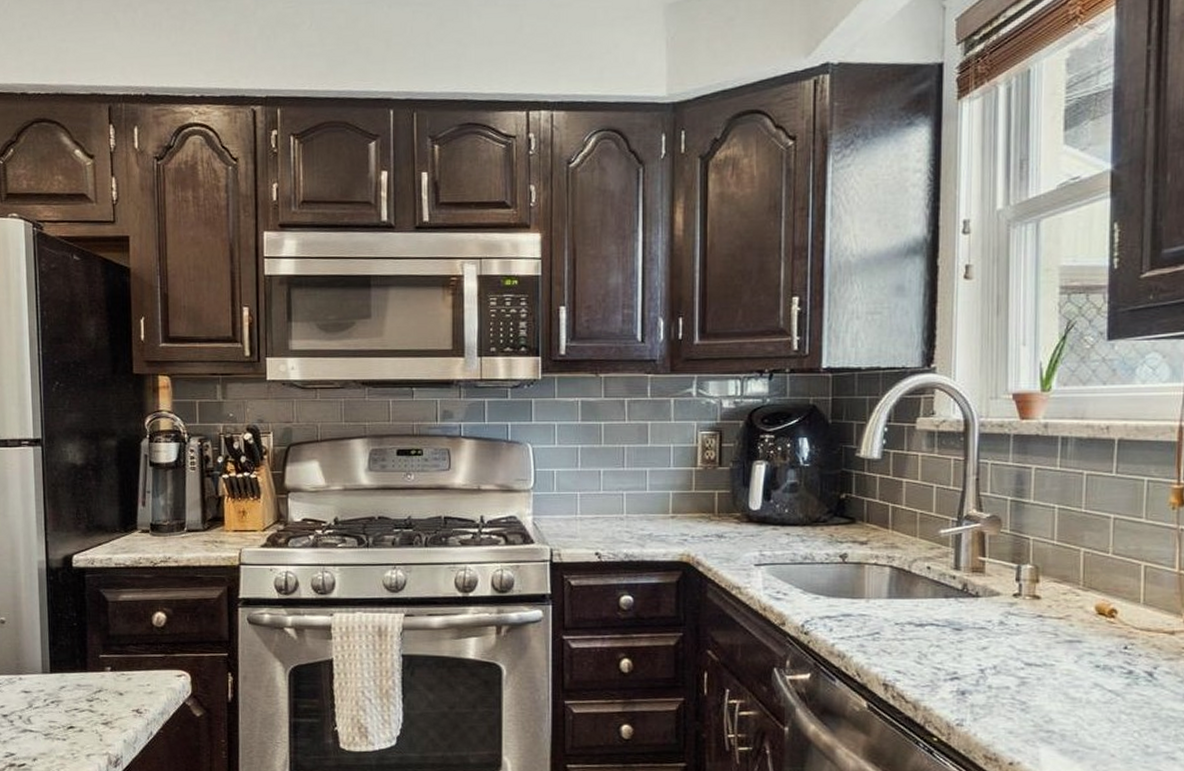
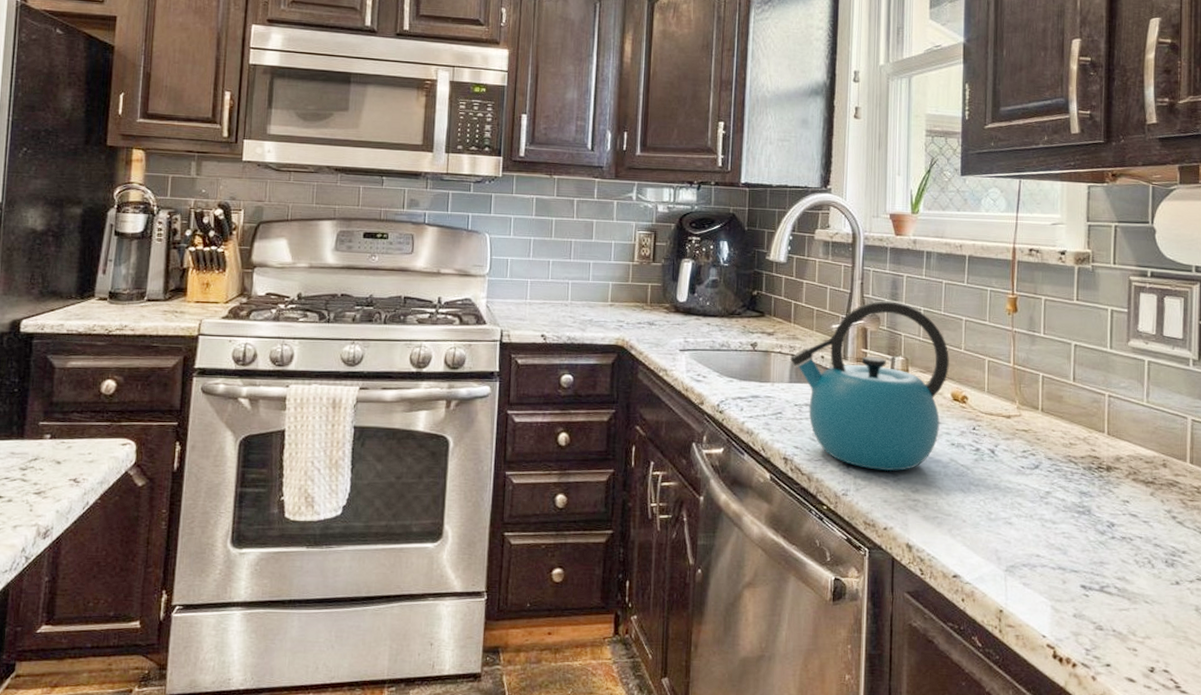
kettle: none [888,499,1094,698] -> present [790,301,950,471]

